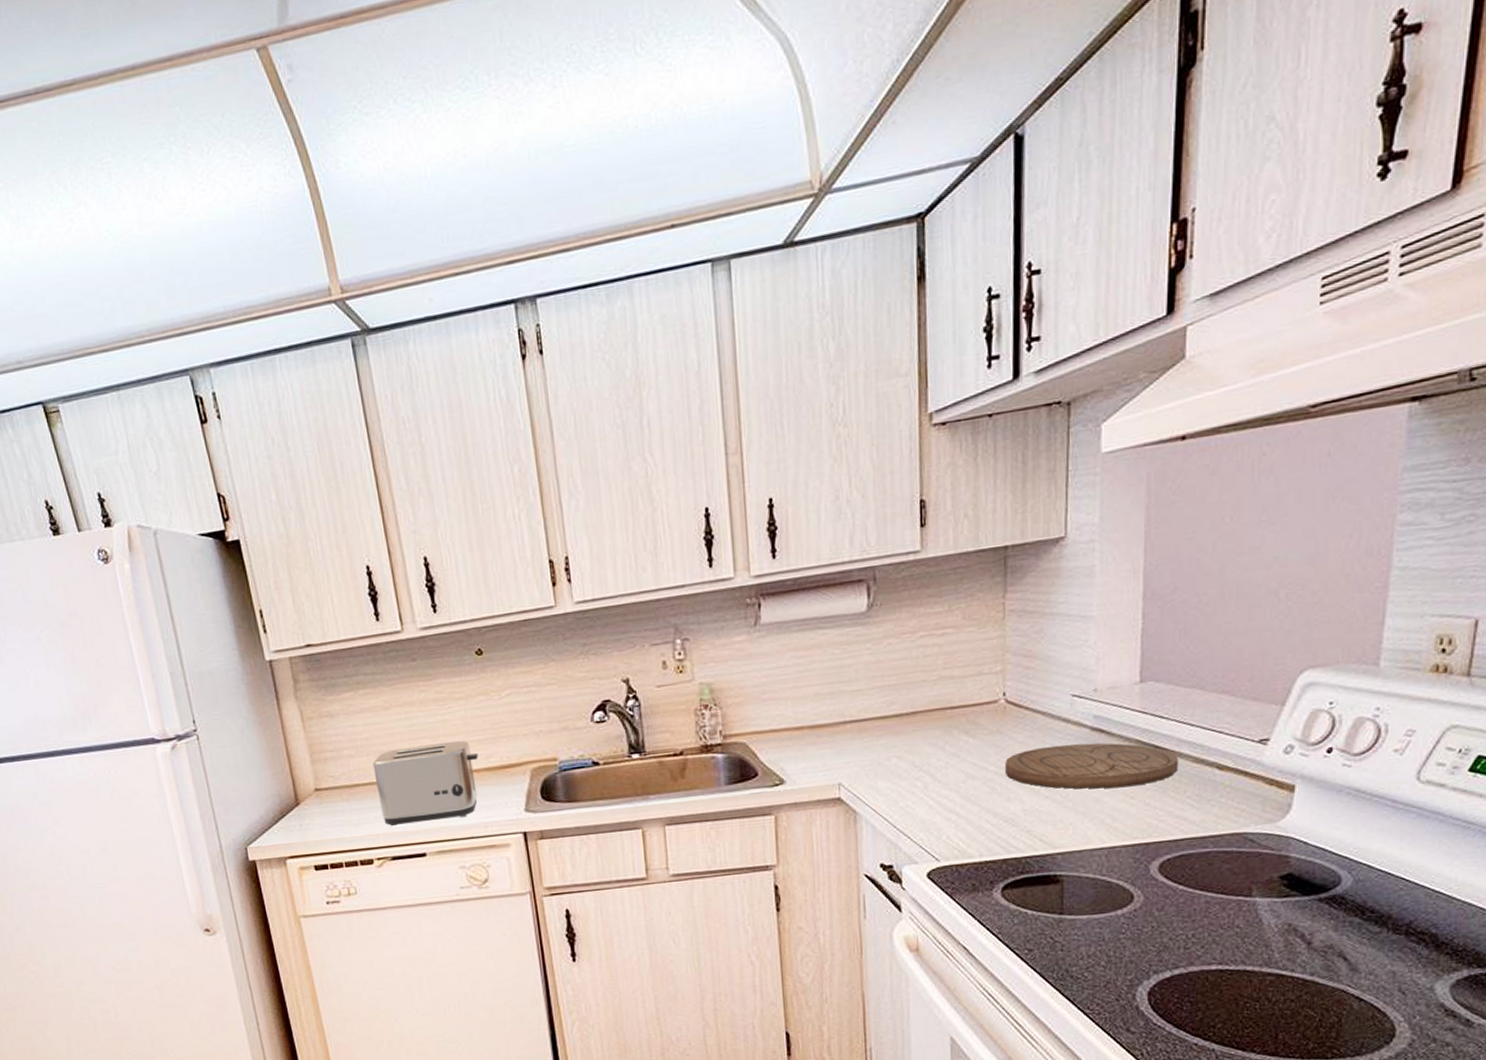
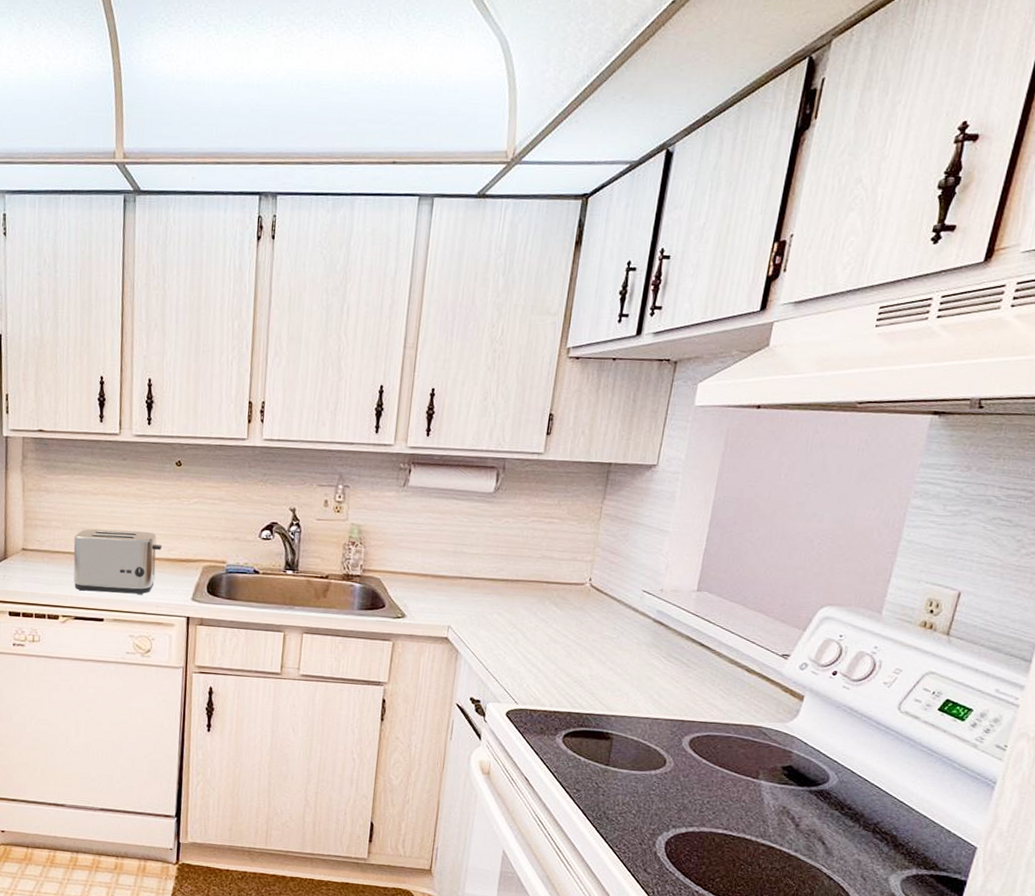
cutting board: present [1005,743,1179,789] -> none [581,627,718,673]

